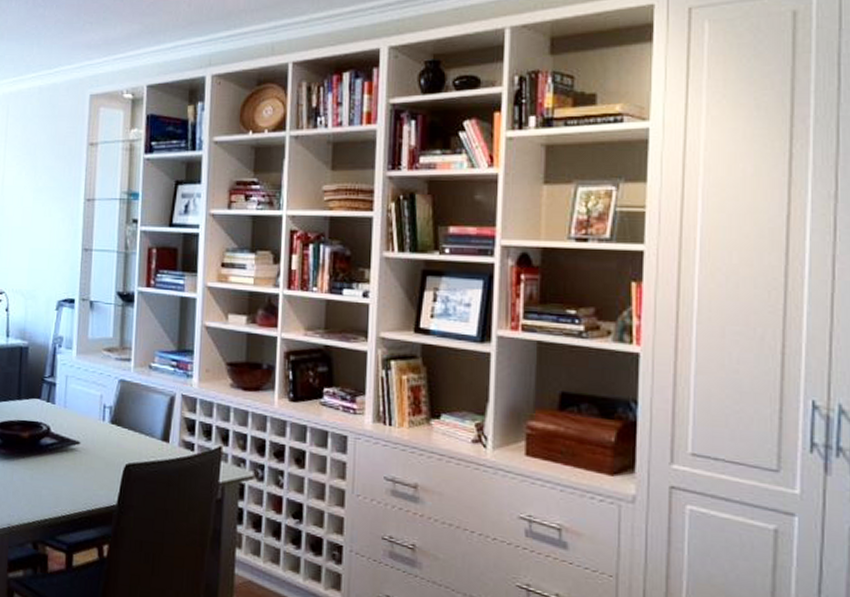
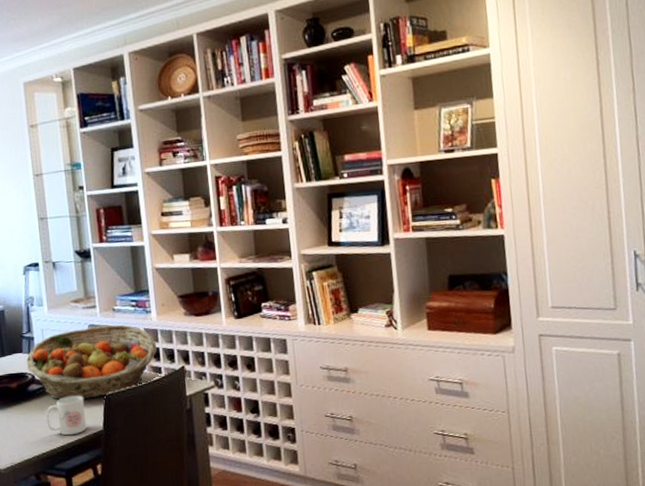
fruit basket: none [43,383,194,466] -> present [26,324,158,400]
mug: none [55,458,101,505] -> present [46,395,87,436]

